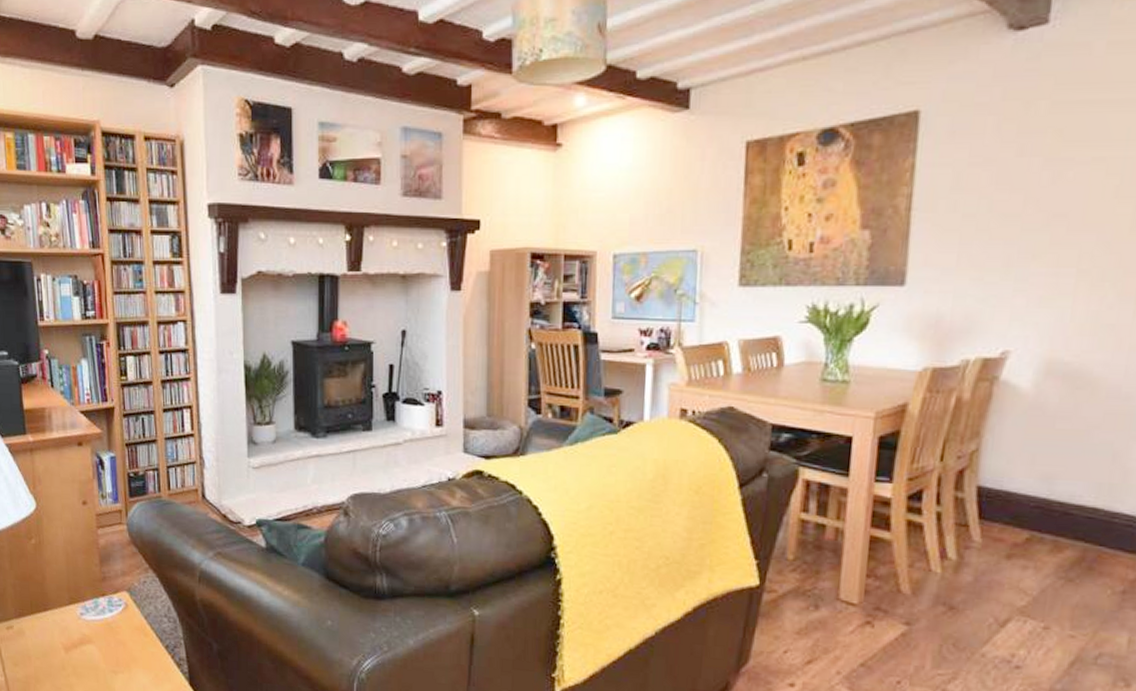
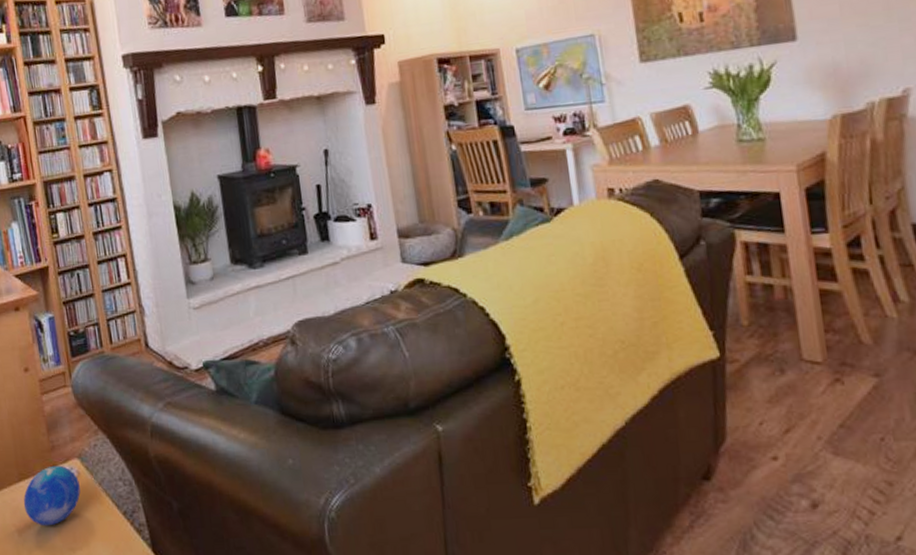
decorative orb: none [72,594,127,649] -> present [23,465,81,526]

